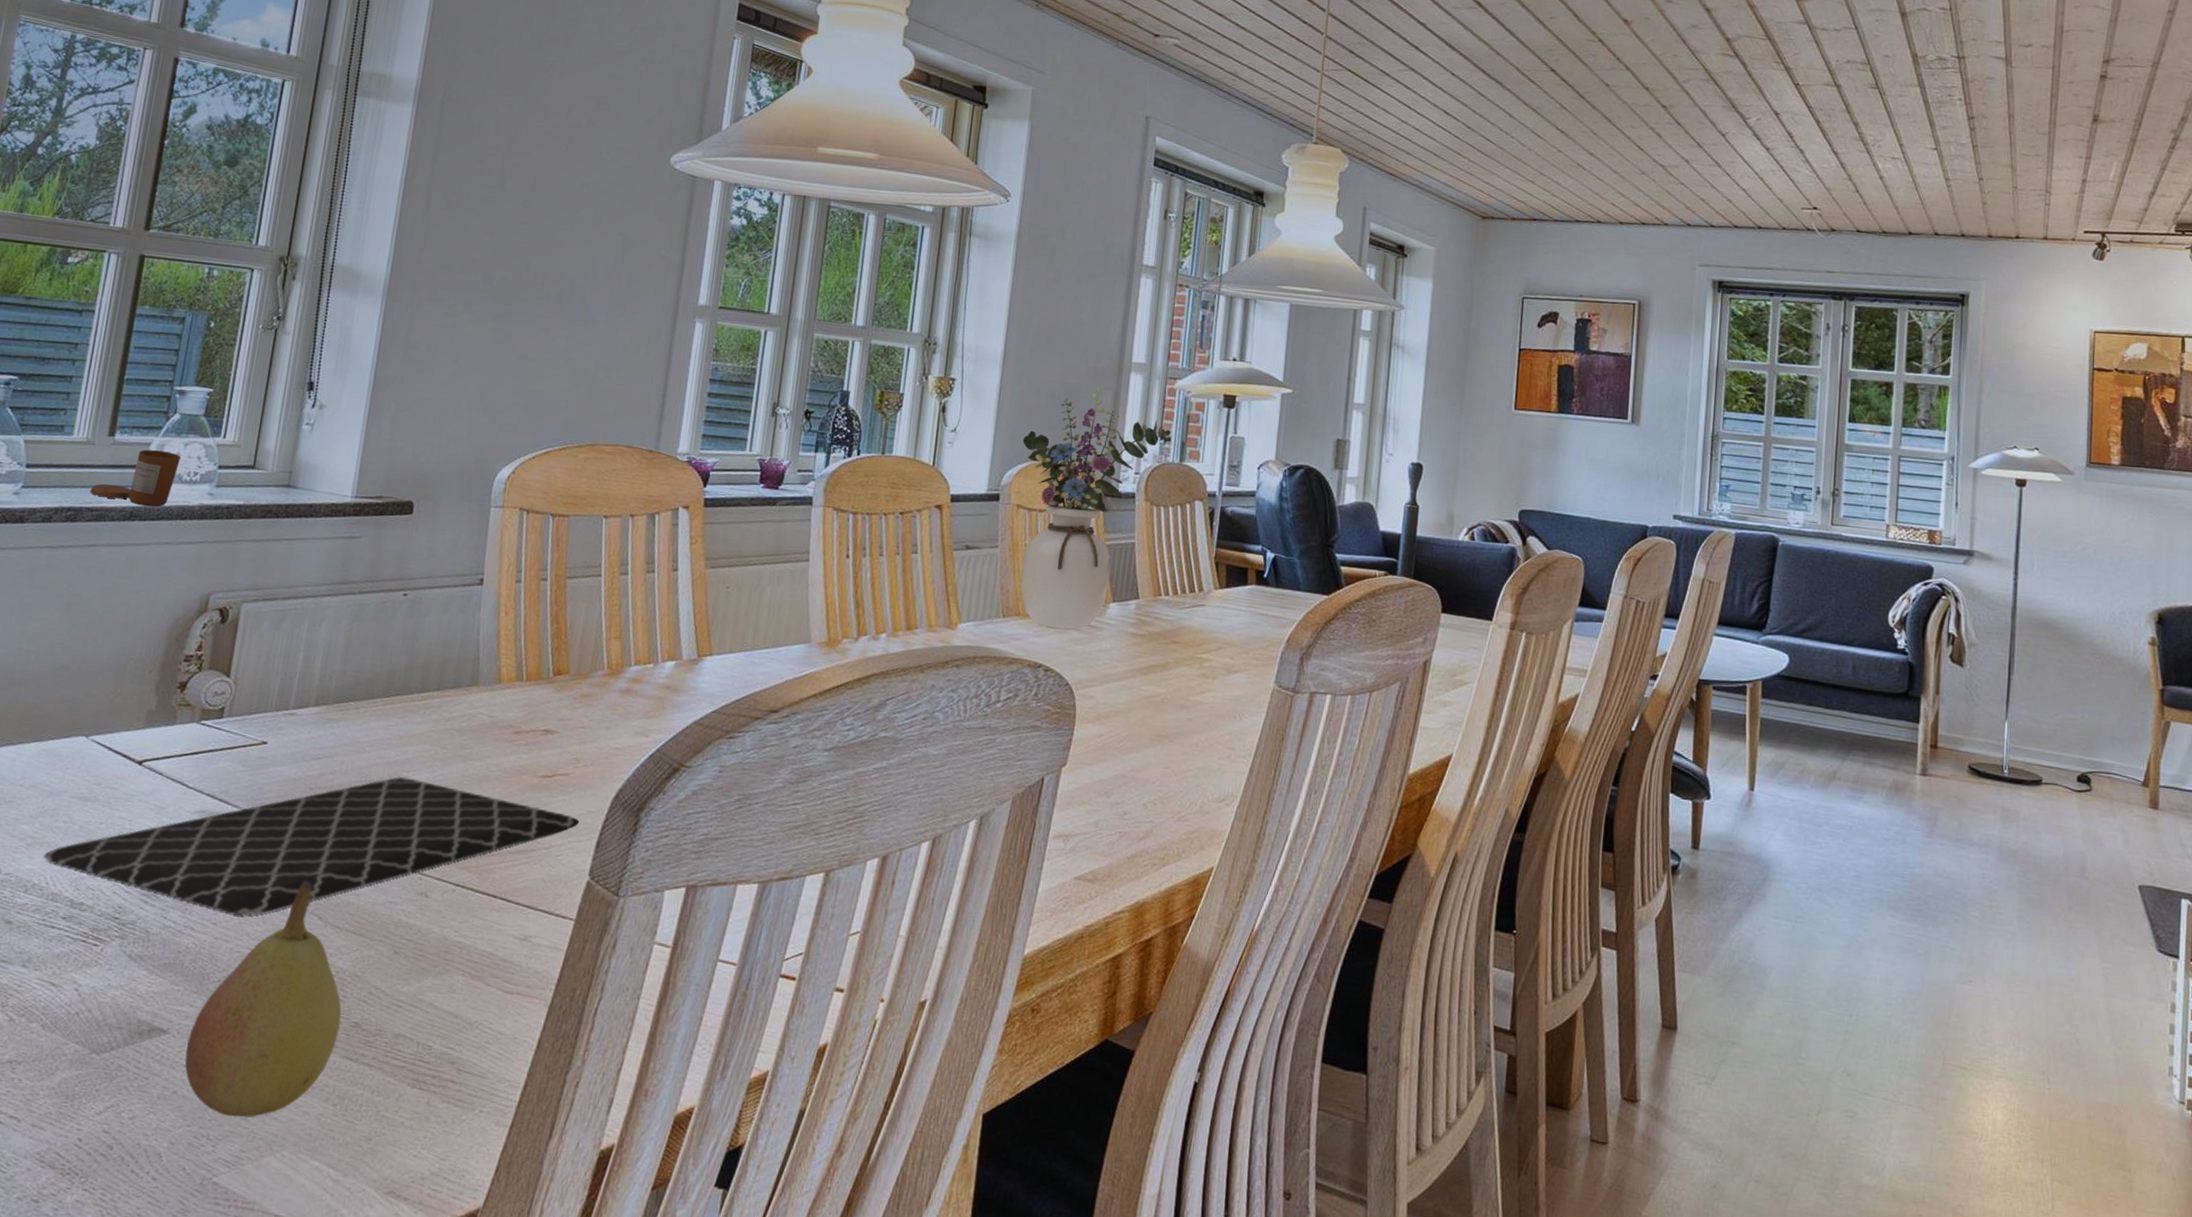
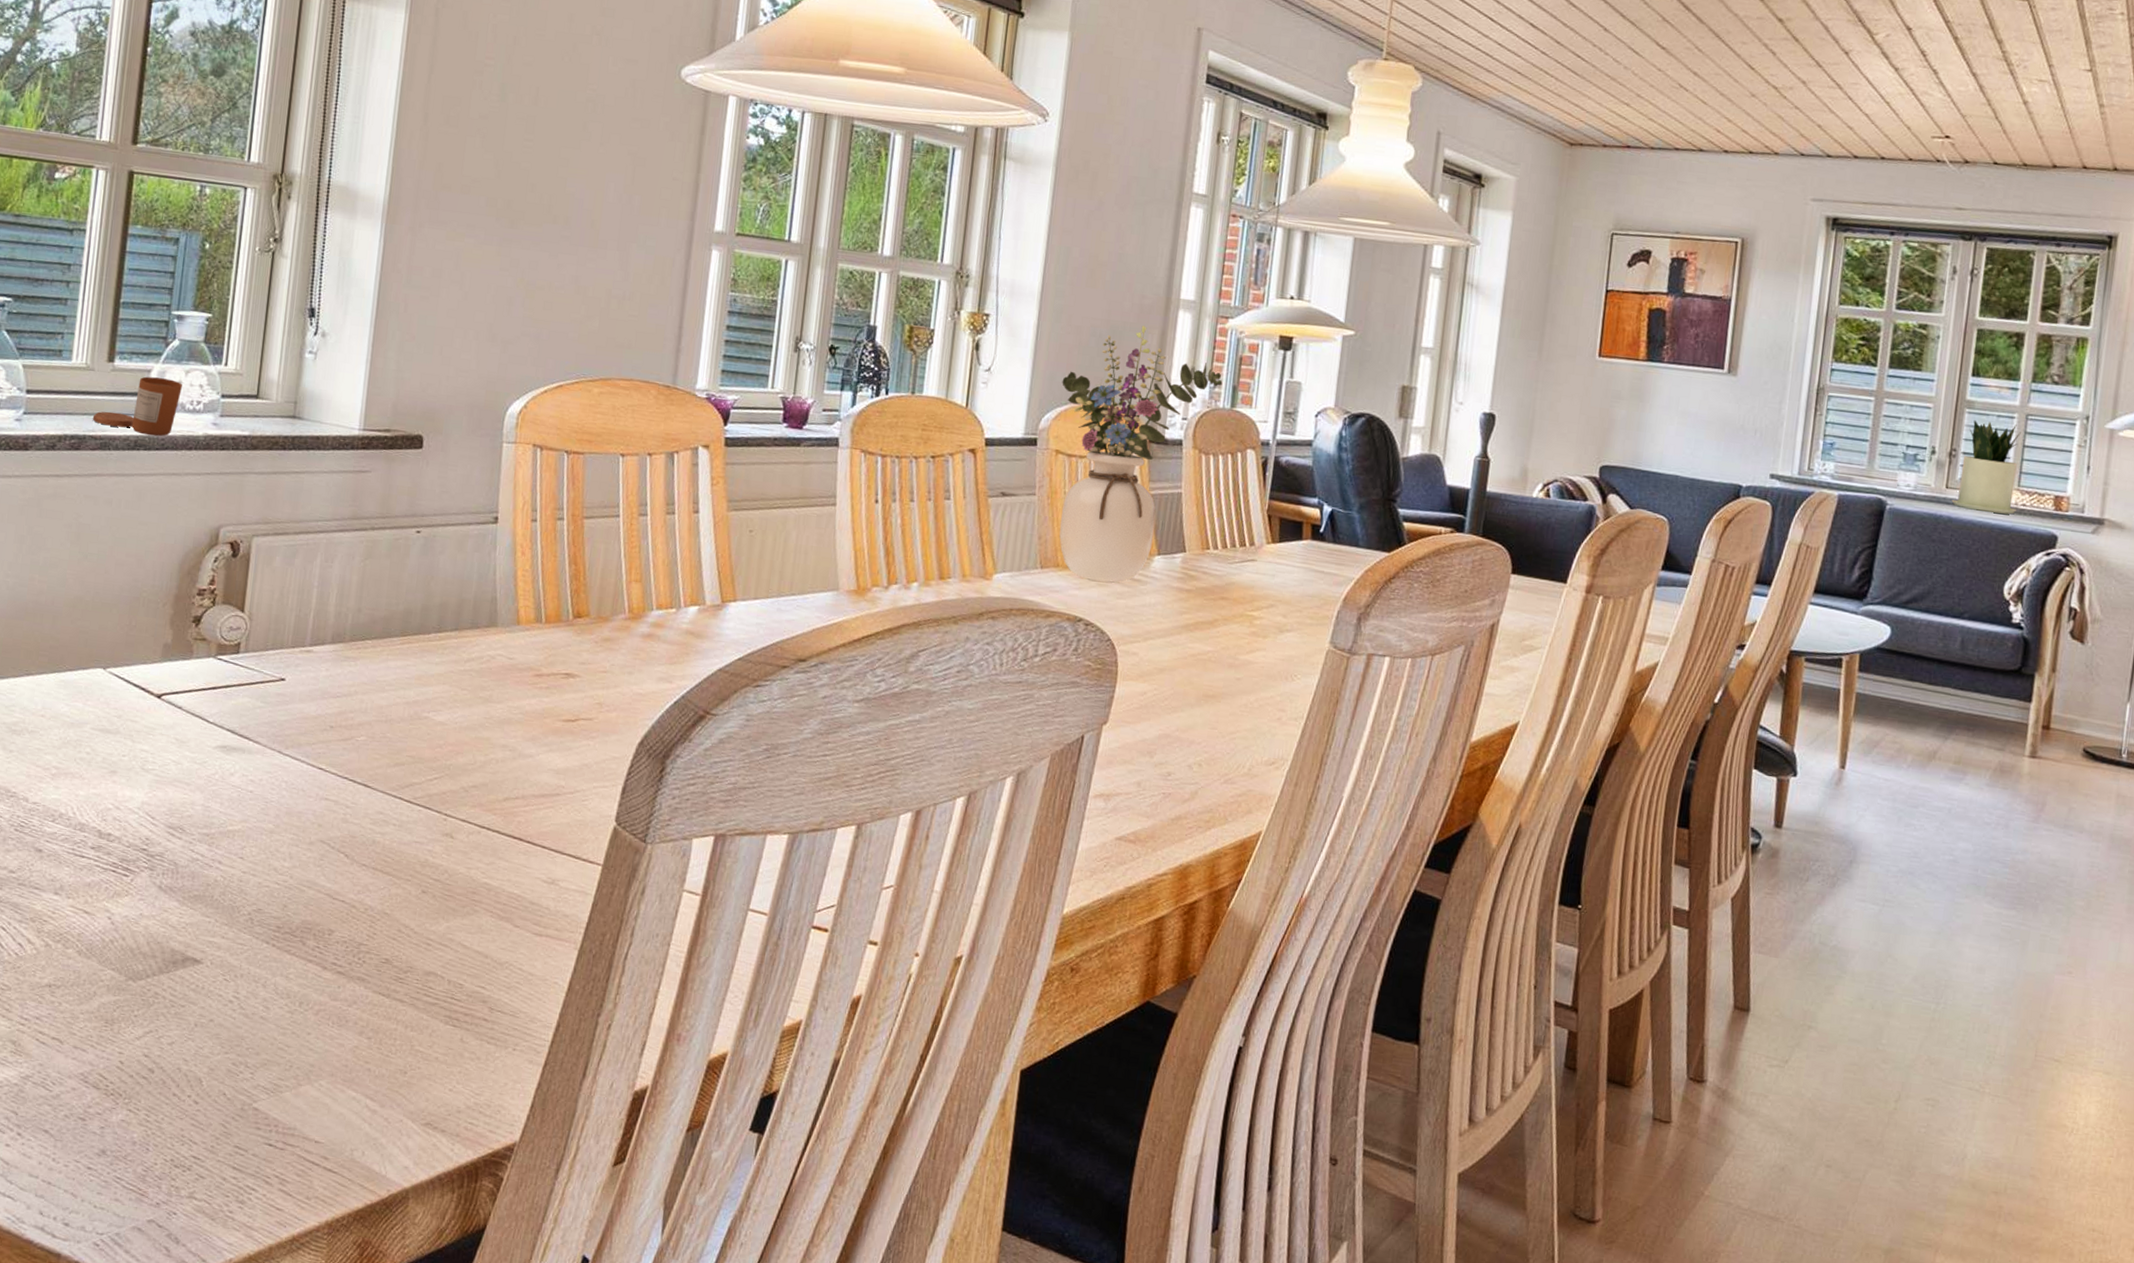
placemat: present [43,776,579,916] -> none [69,716,604,851]
fruit: present [185,881,342,1118] -> none [219,818,372,1048]
planter: none [1837,462,1895,549] -> present [1951,420,2021,515]

